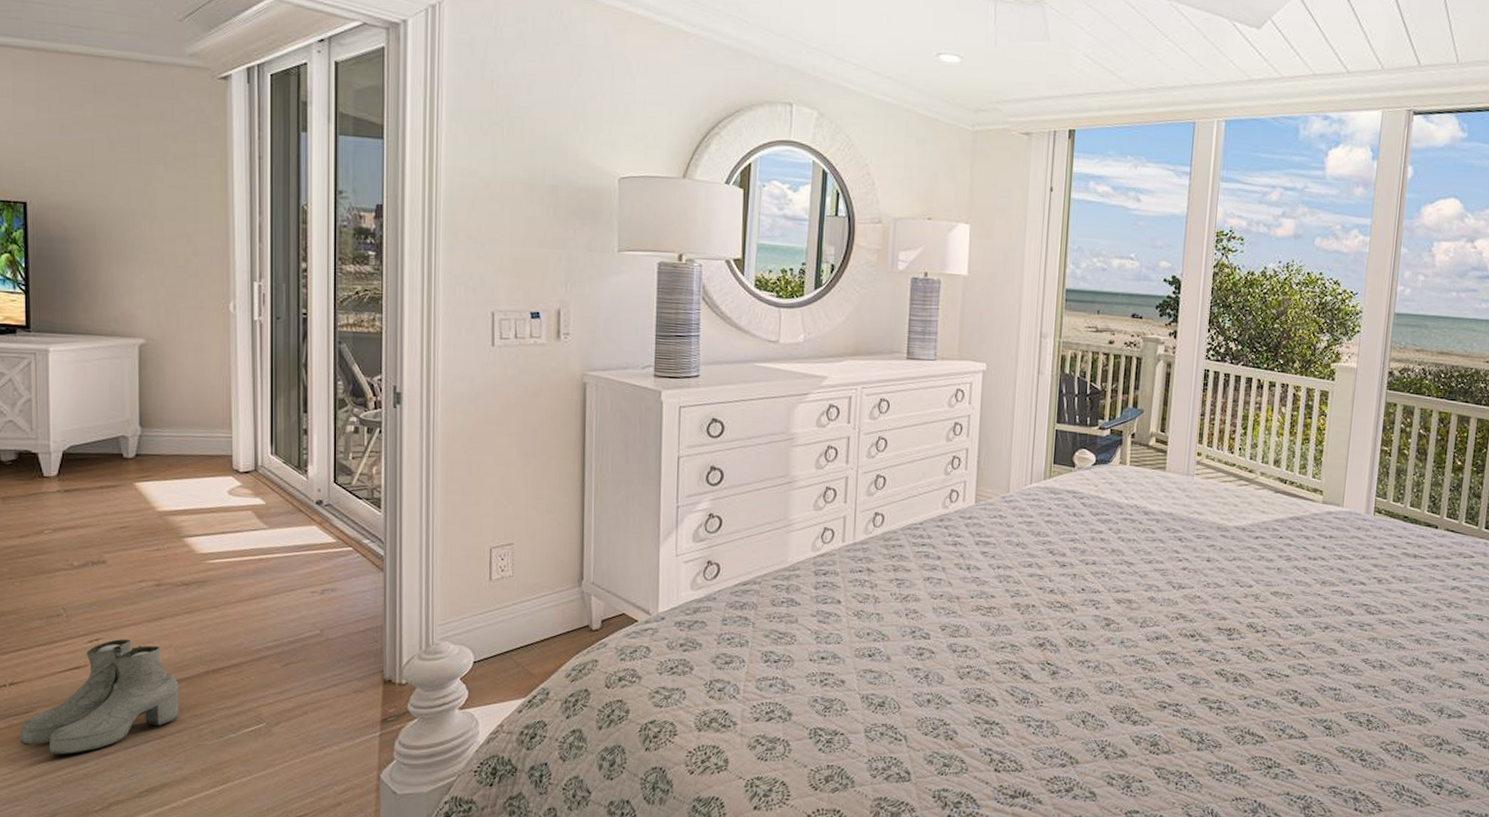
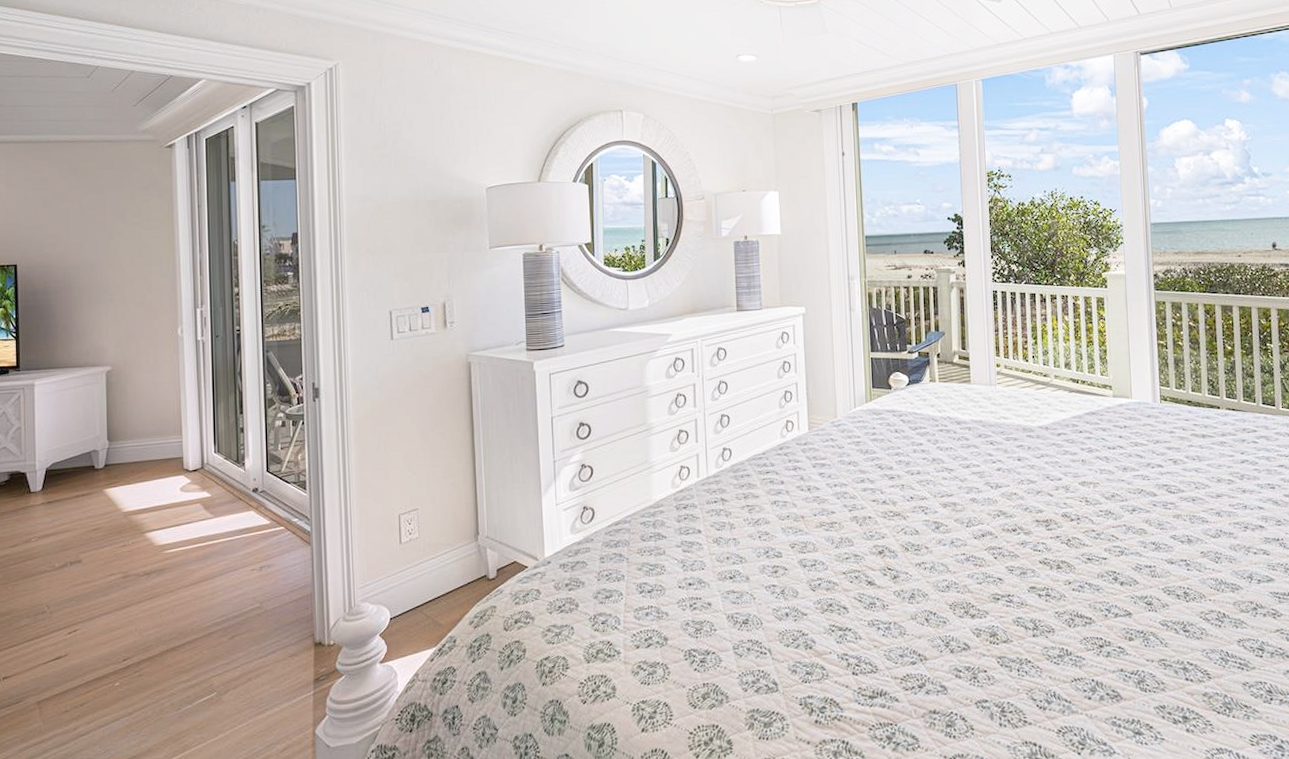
boots: present [19,639,179,755] -> none [11,627,144,739]

